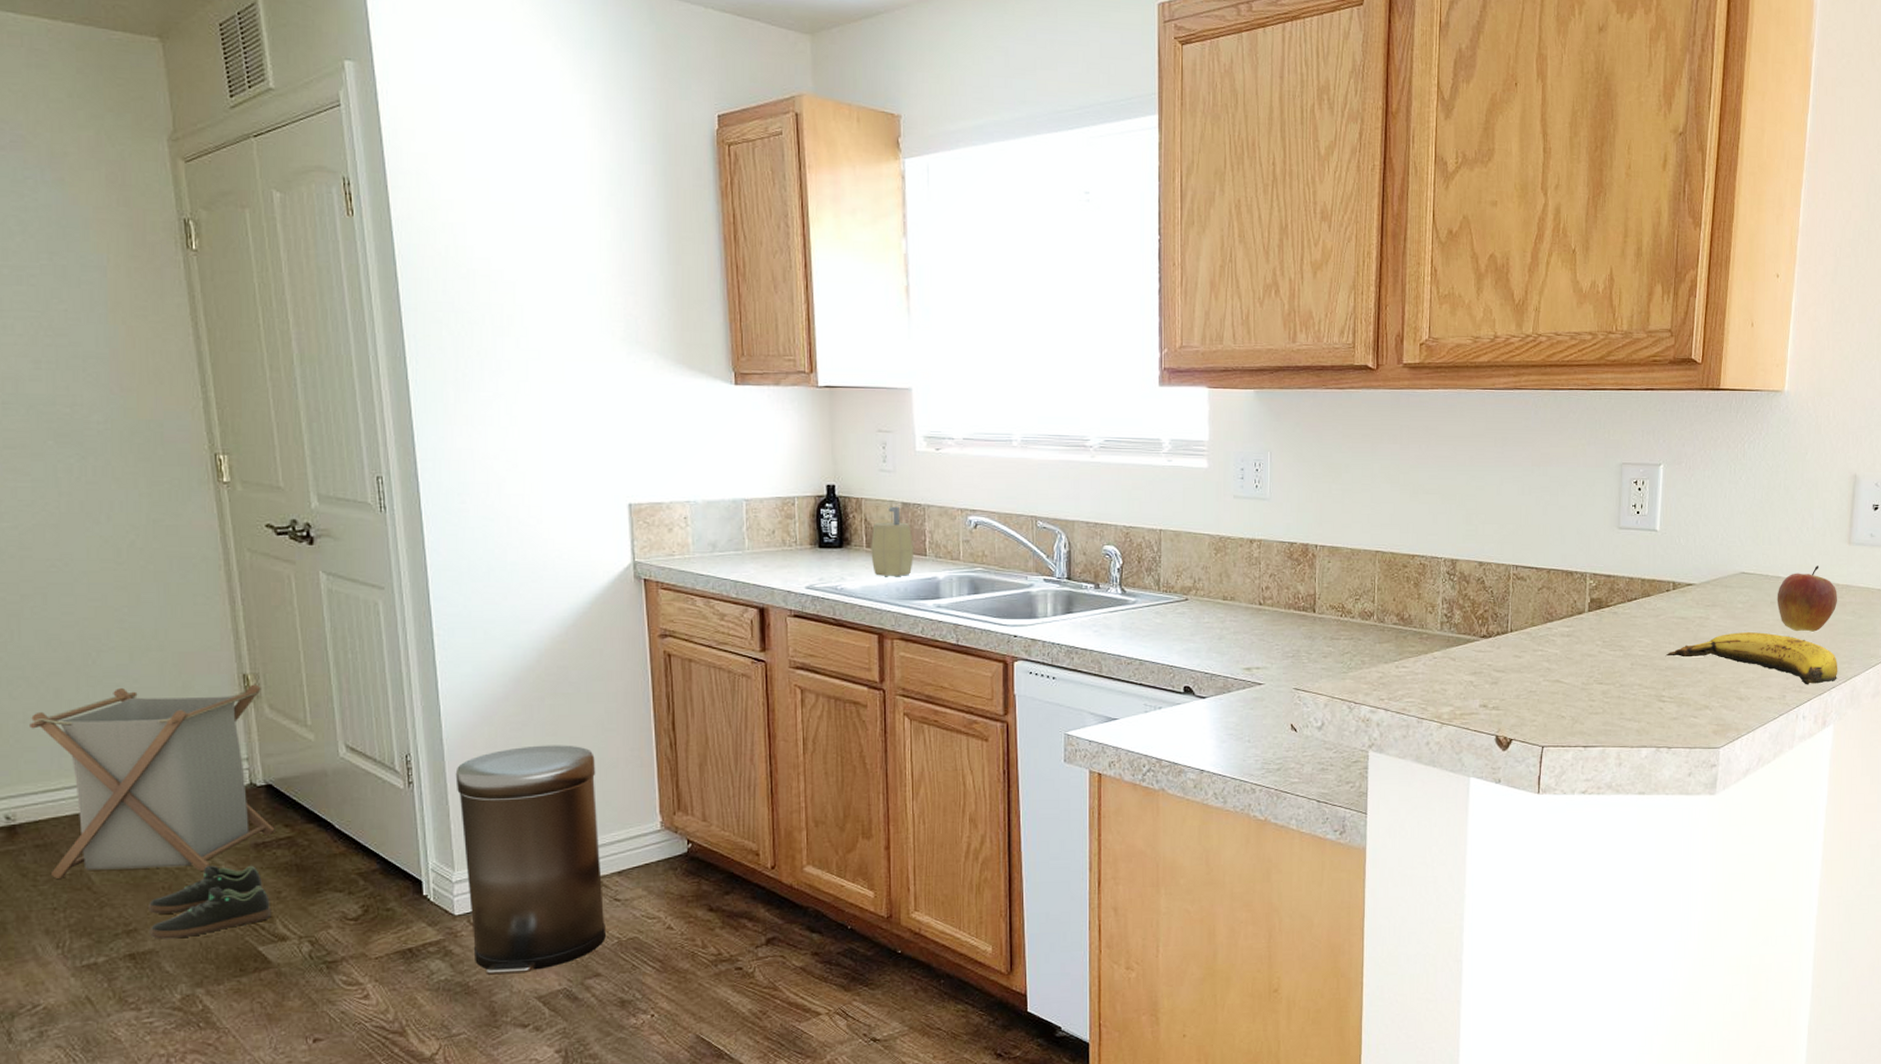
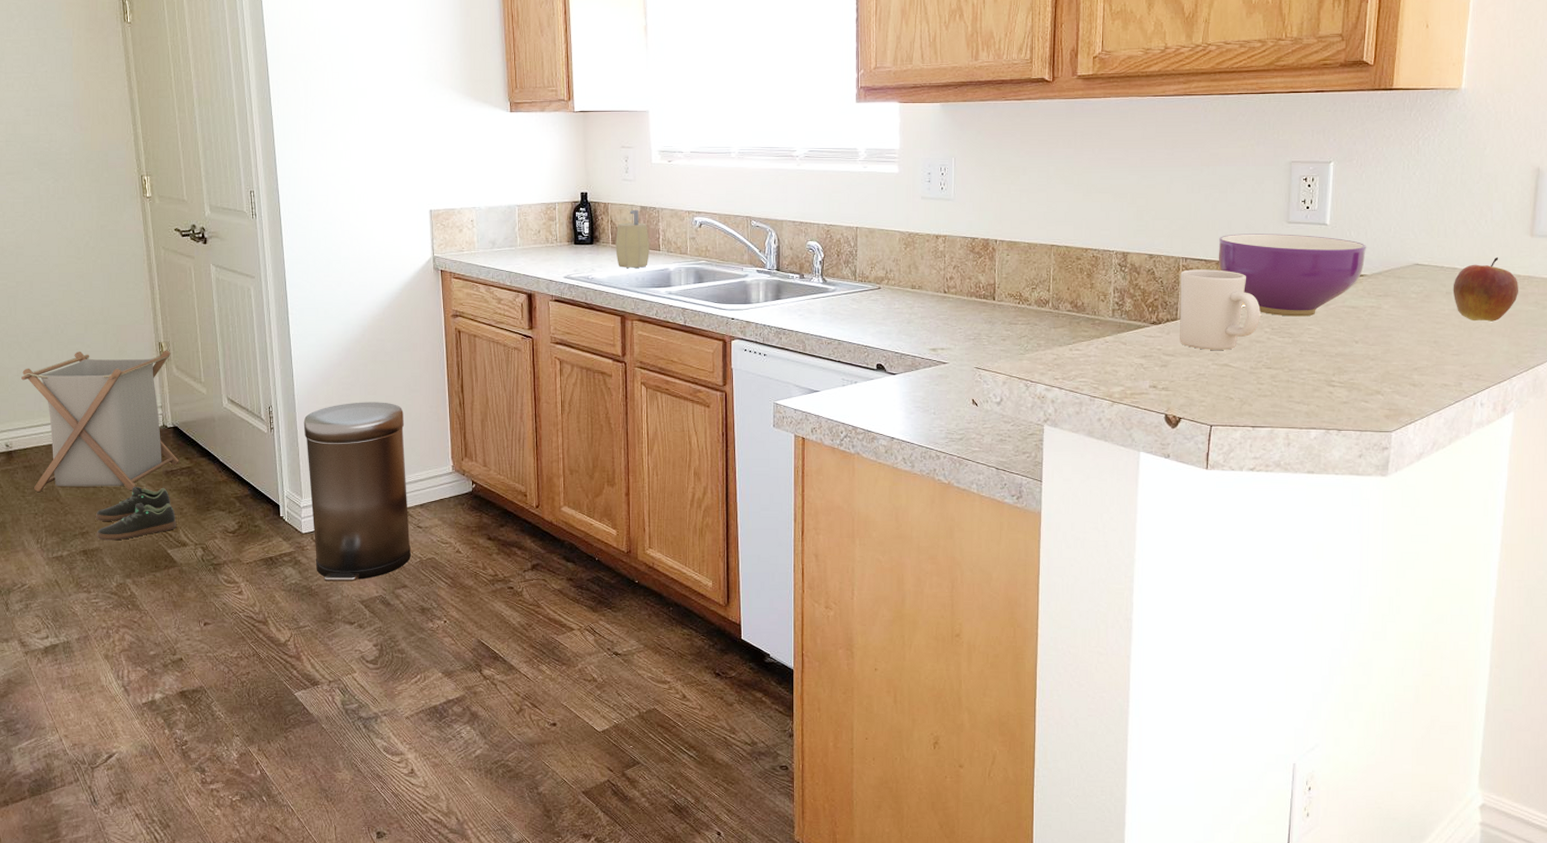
mug: none [1511,578,1592,665] -> present [1180,269,1260,350]
bowl: none [1549,540,1696,628] -> present [1218,234,1367,317]
banana: present [1665,632,1838,685] -> none [1335,321,1519,373]

